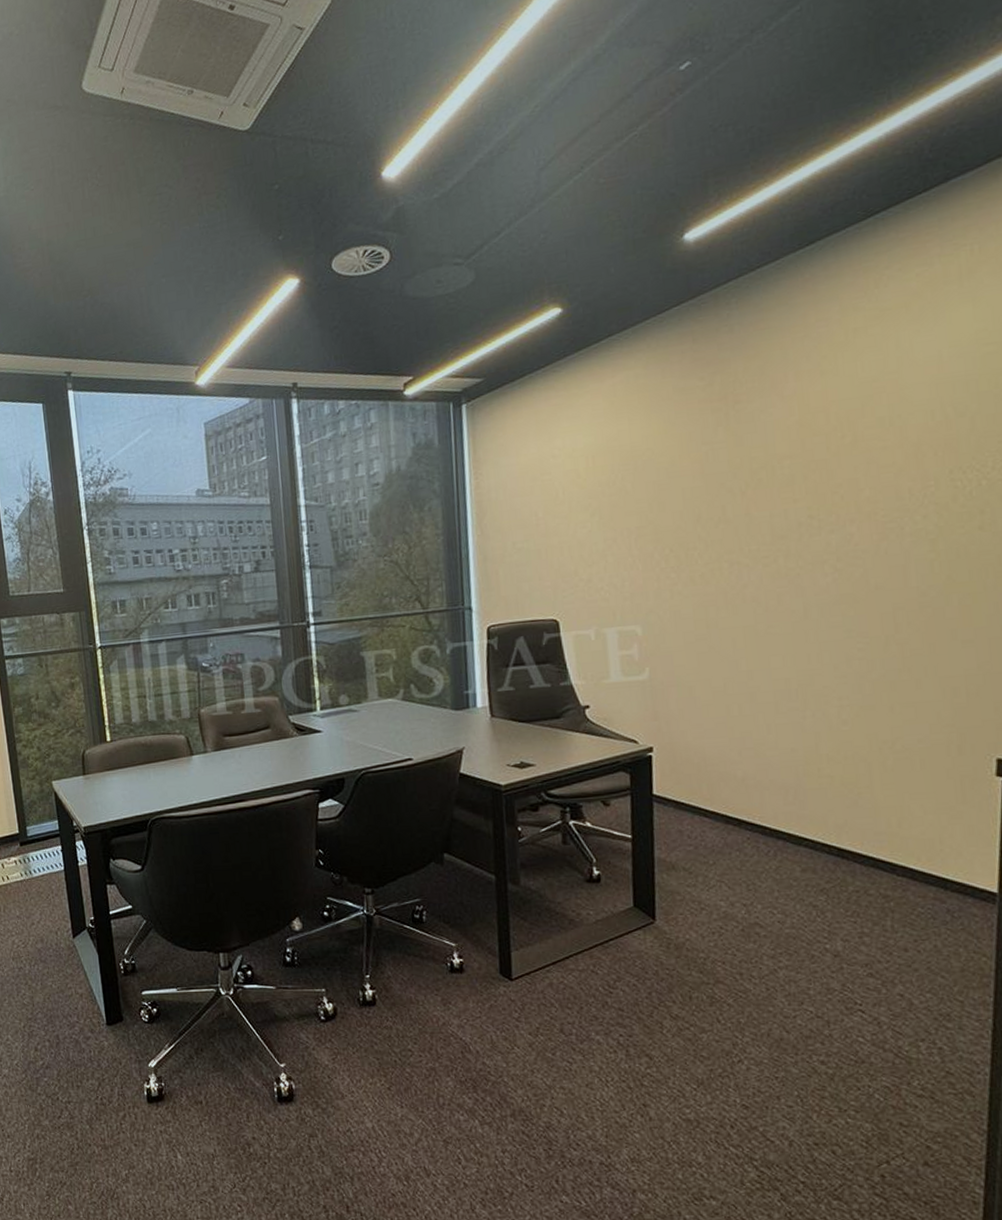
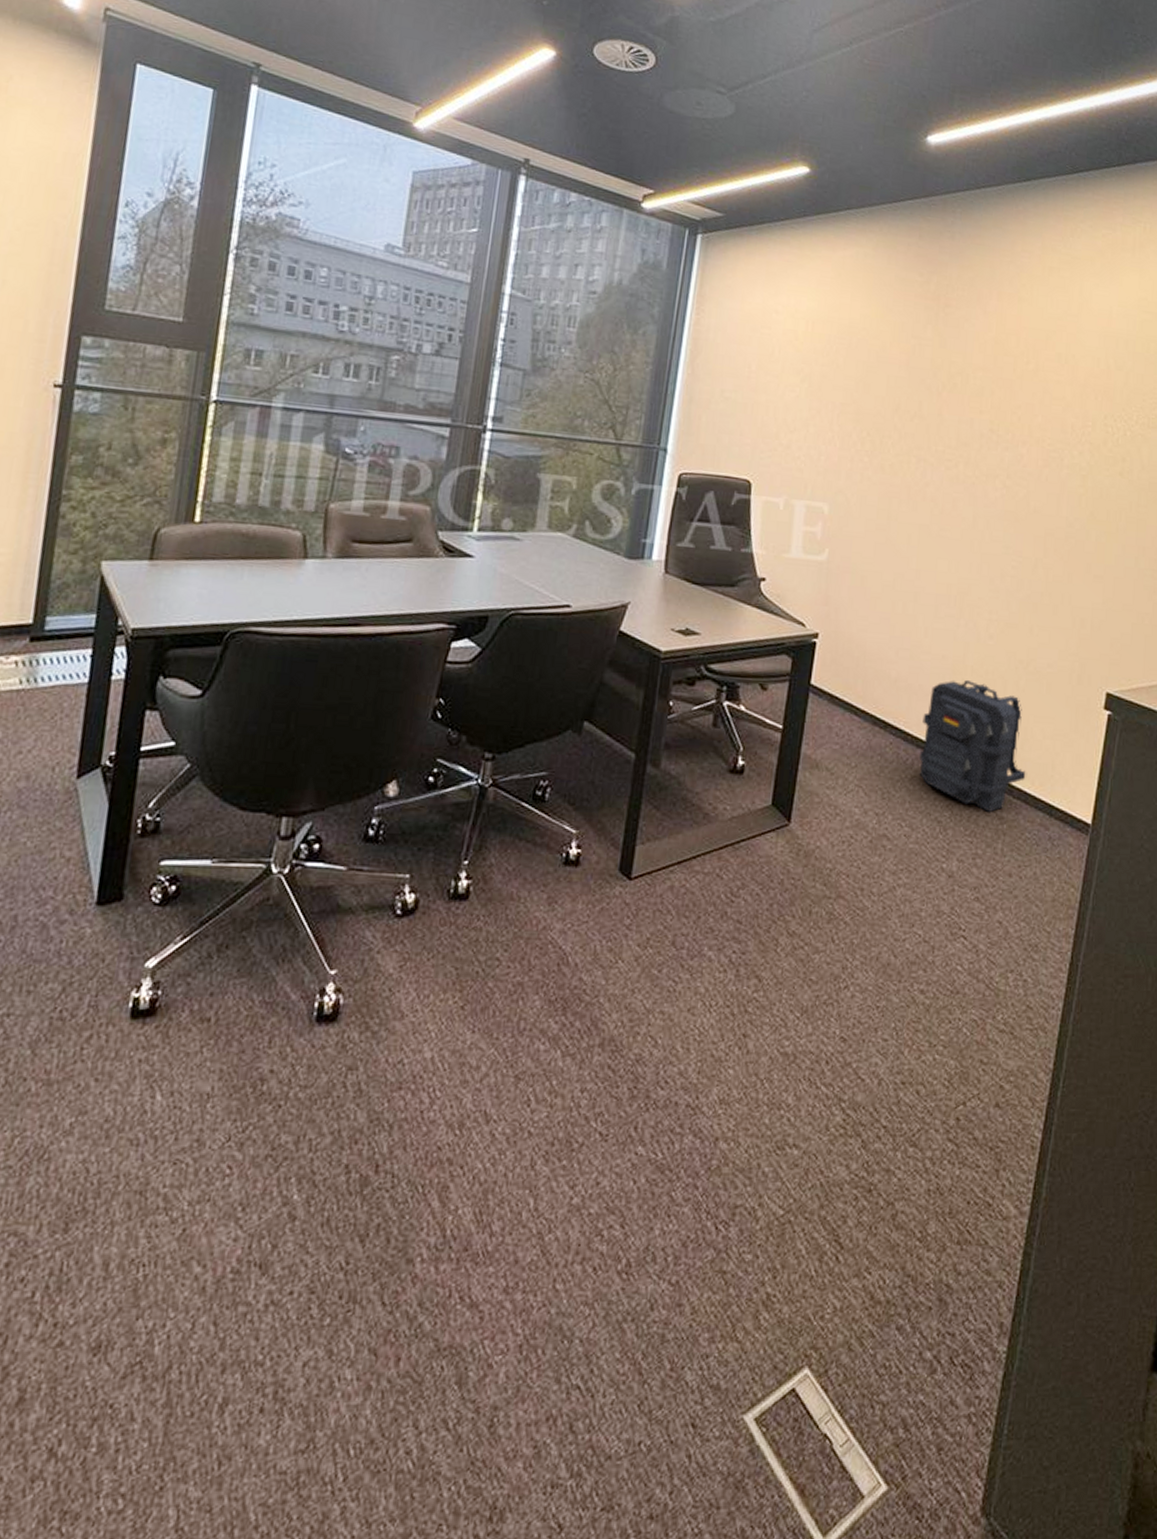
backpack: none [779,768,911,893] -> present [919,679,1028,813]

